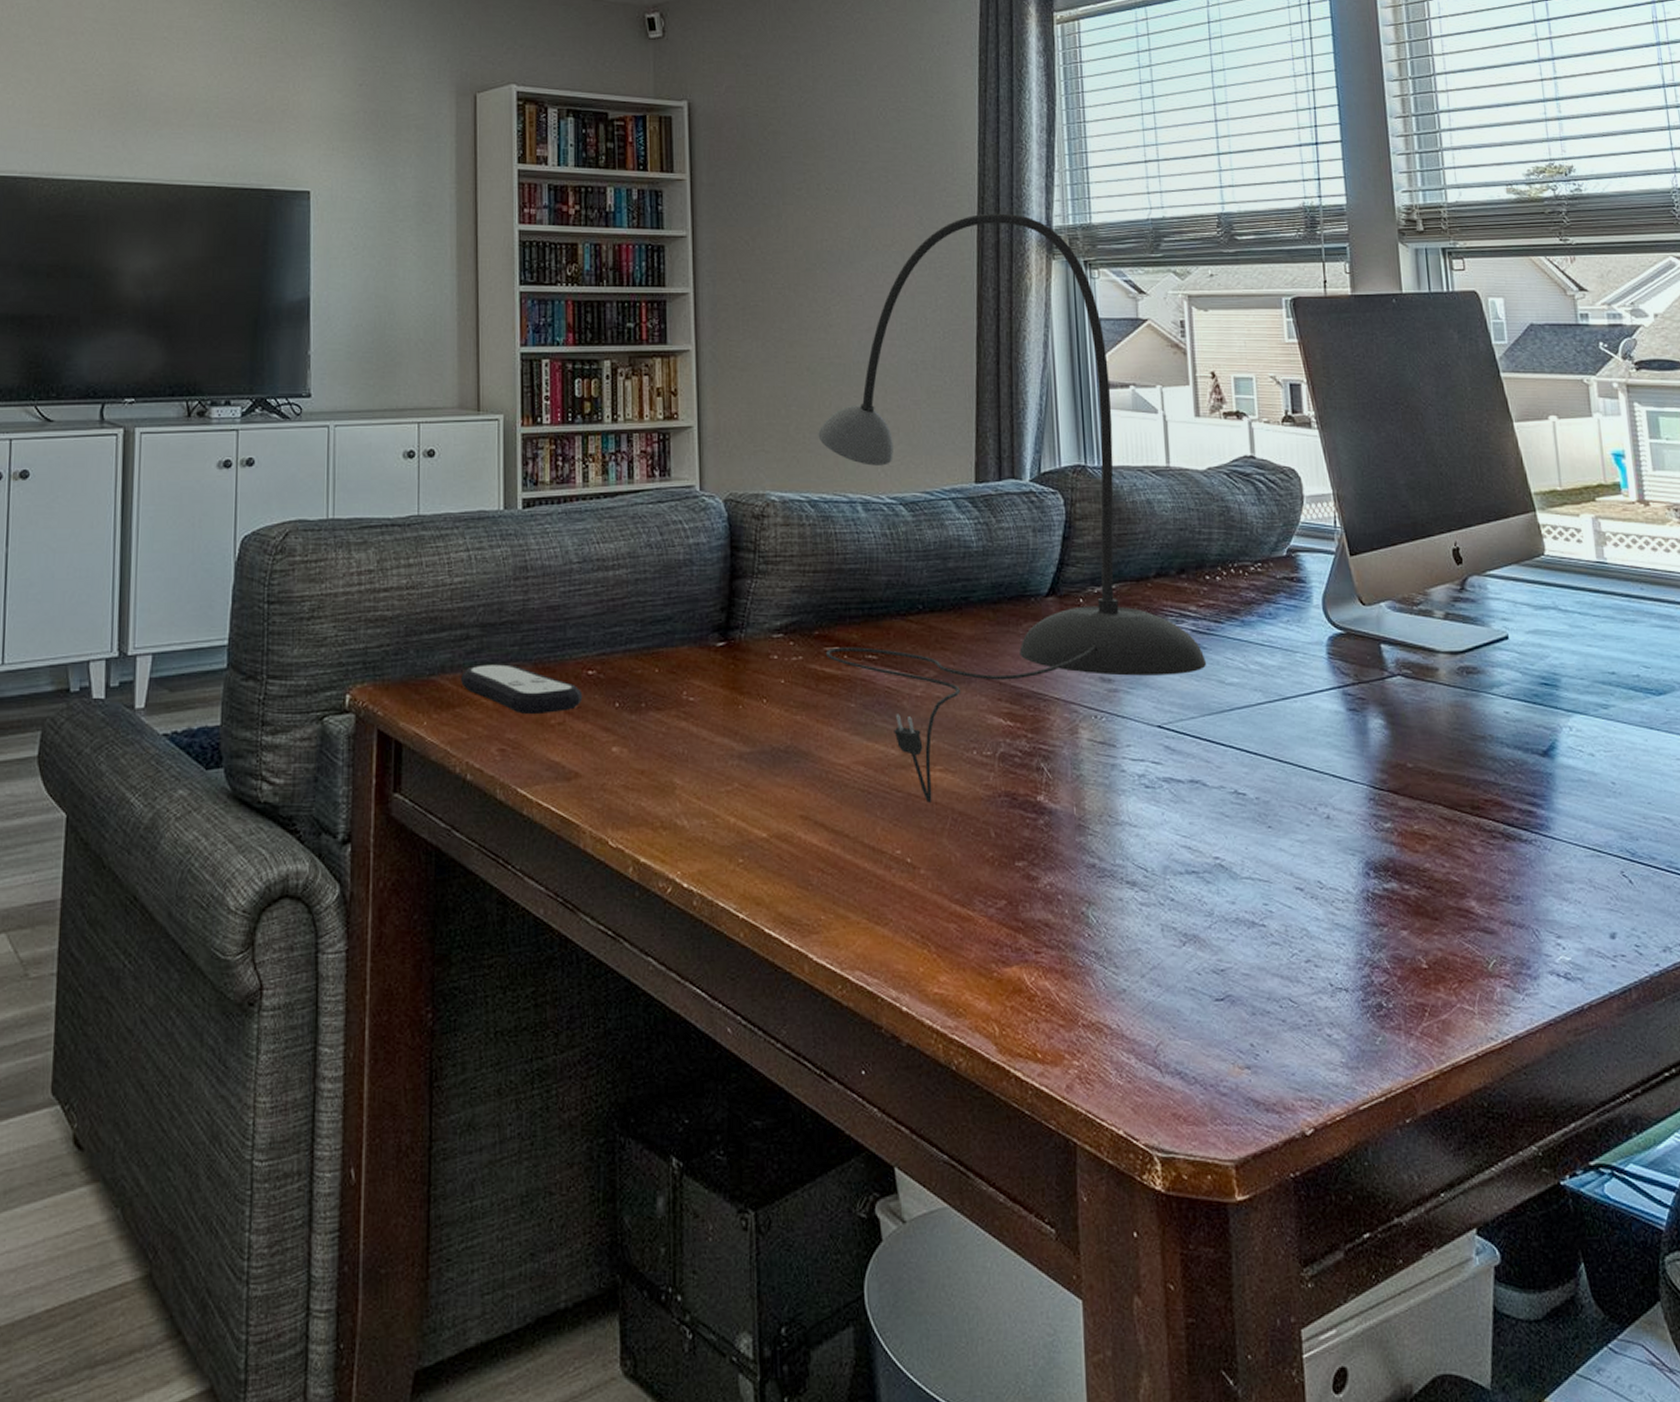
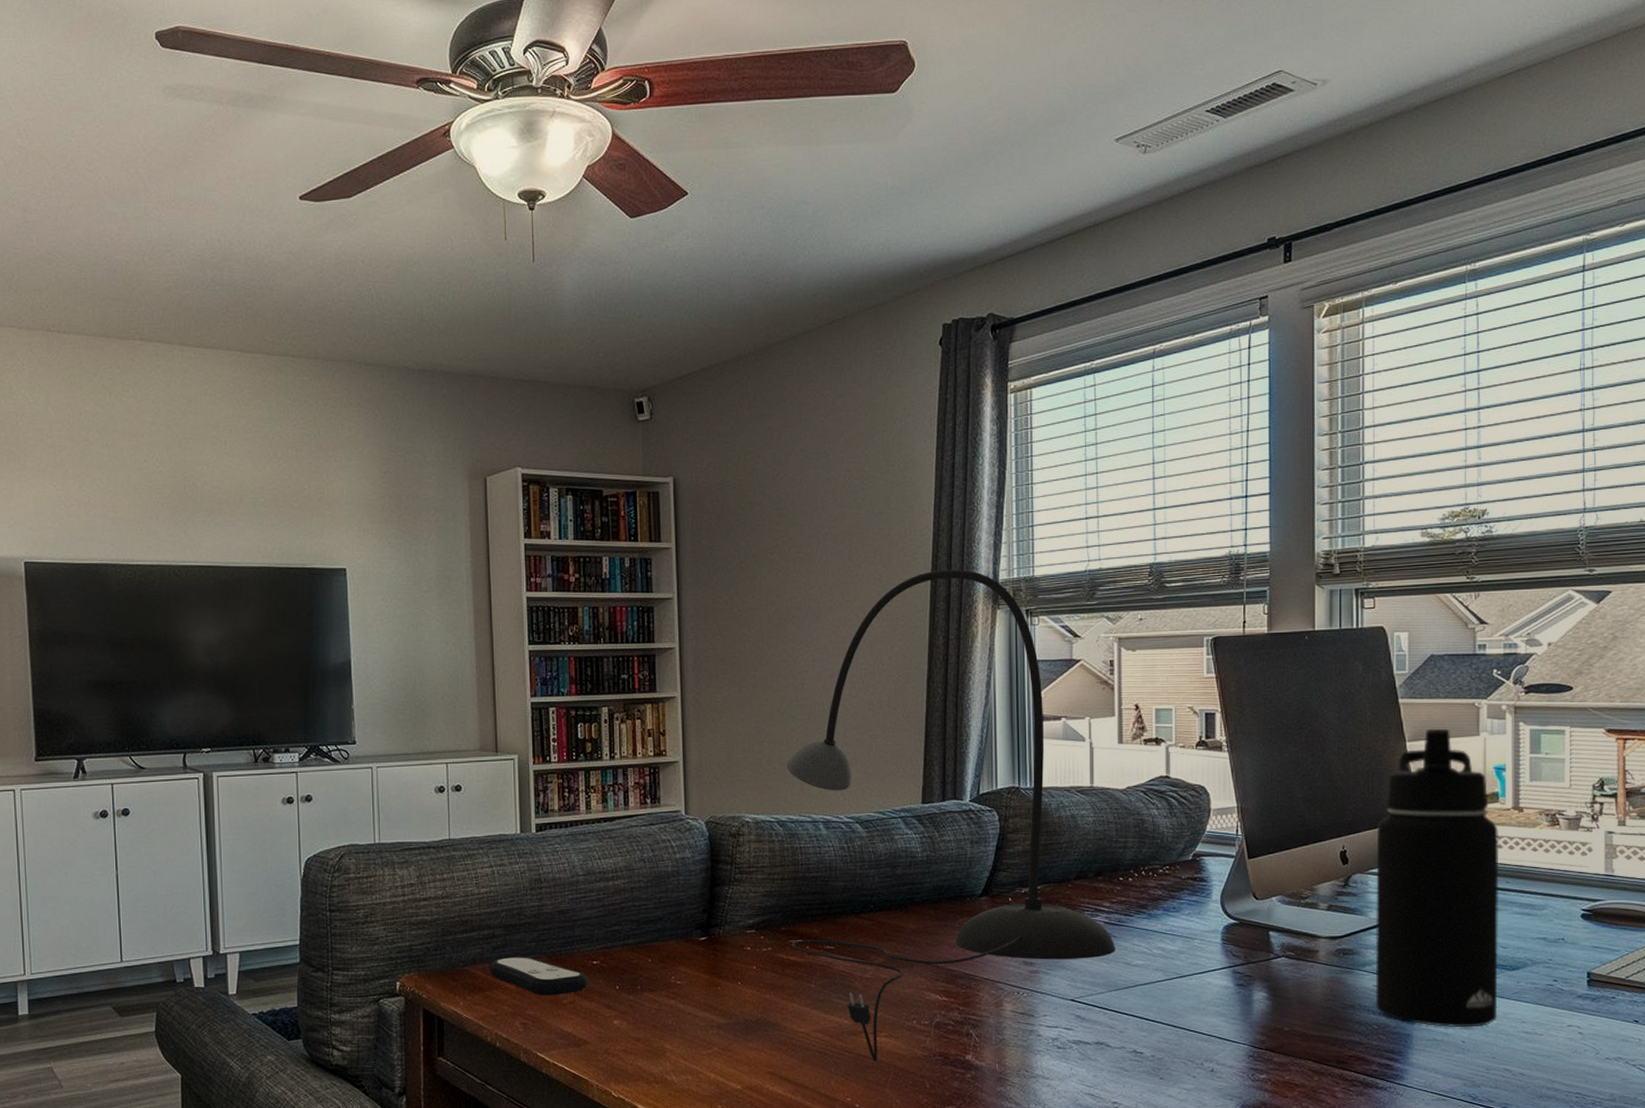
water bottle: none [1490,407,1648,766] -> present [1375,728,1499,1028]

